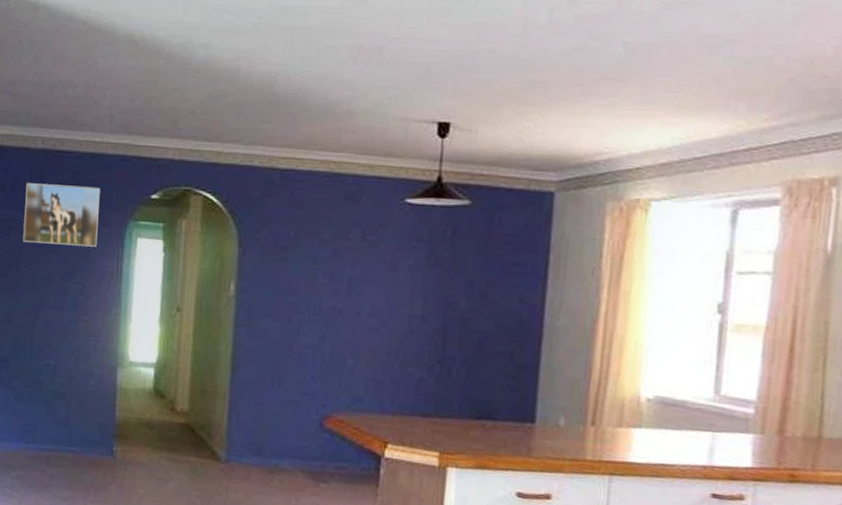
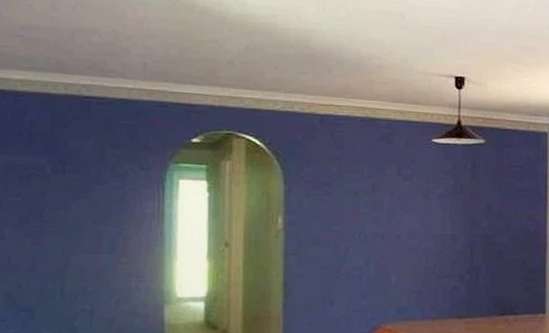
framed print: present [23,183,100,247] -> none [47,128,135,190]

